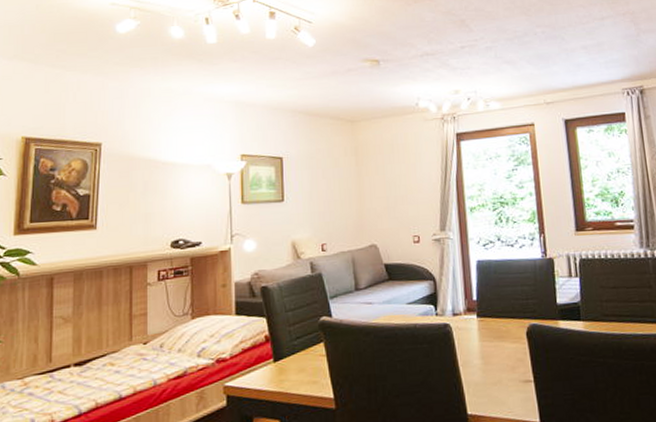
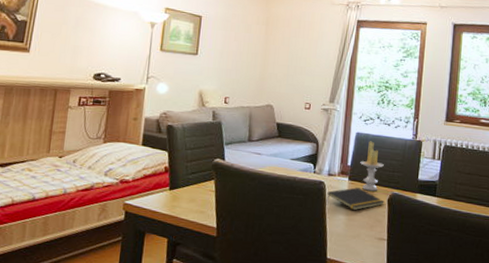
notepad: none [455,324,523,353] -> present [326,187,384,211]
candle: none [487,267,515,327] -> present [360,141,384,191]

